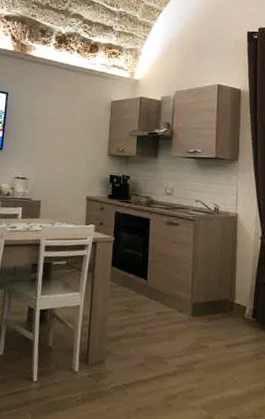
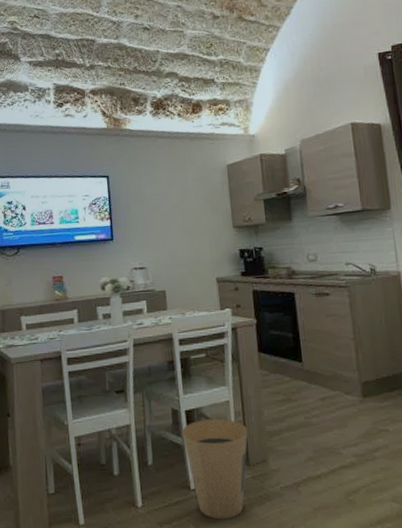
trash can: none [33,319,92,411] -> present [181,419,248,520]

